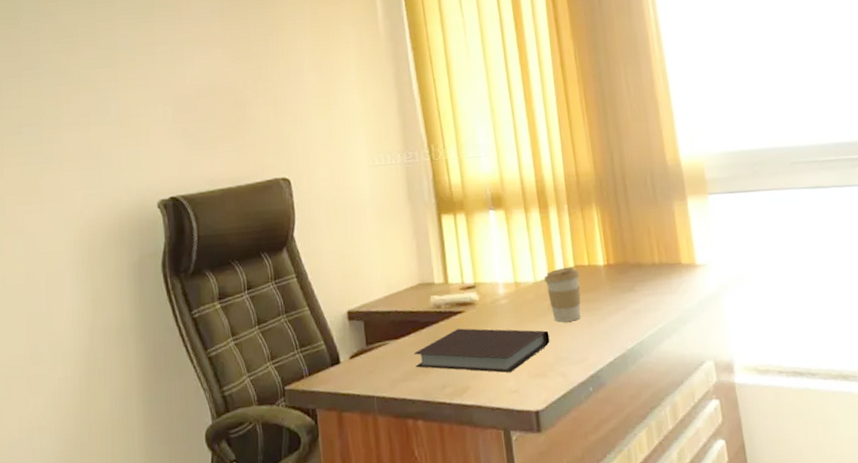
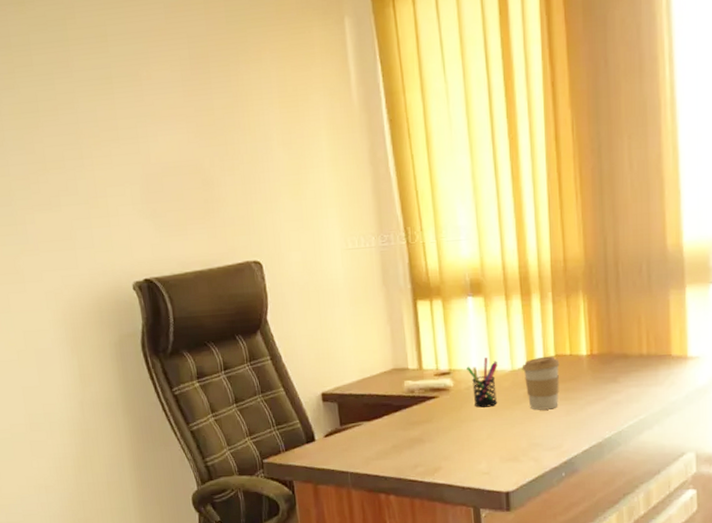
notebook: present [414,328,550,373] -> none [387,412,524,456]
pen holder: none [491,270,522,322] -> present [466,358,498,408]

